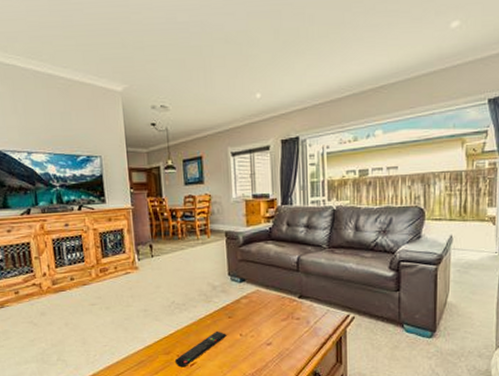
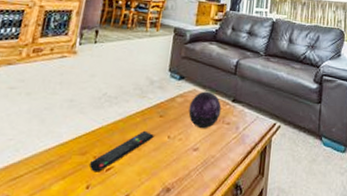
decorative orb: none [255,290,289,326] -> present [188,91,222,129]

